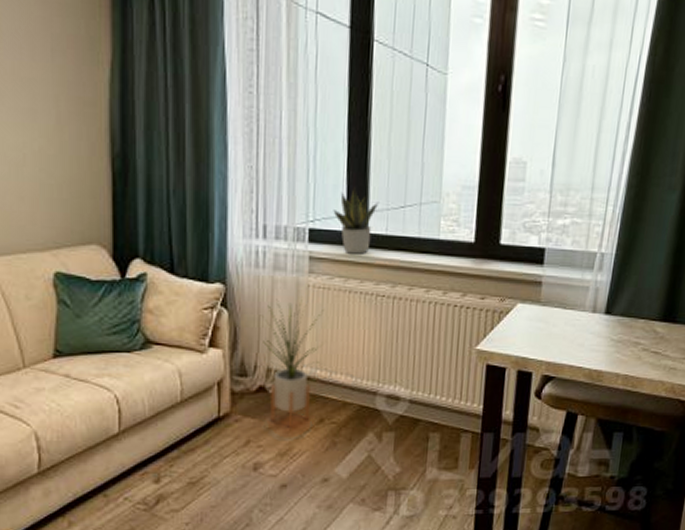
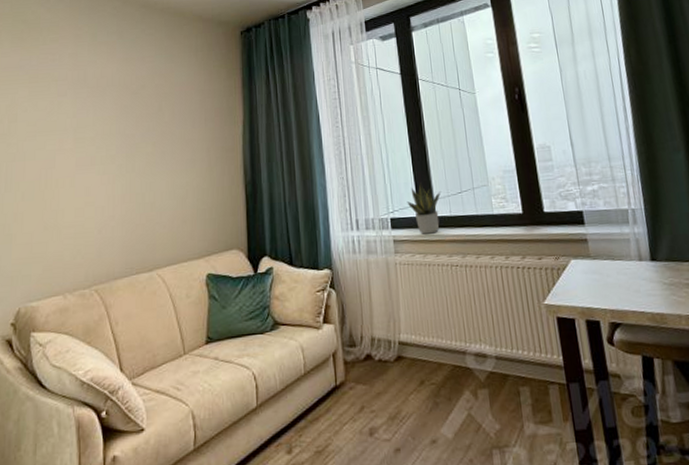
house plant: present [260,299,325,427] -> none [361,276,413,391]

